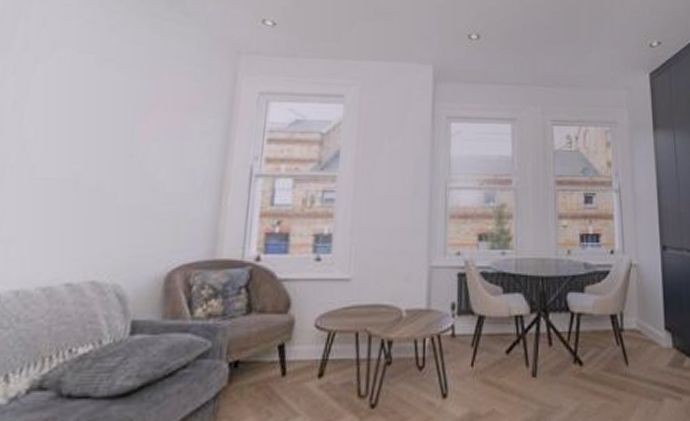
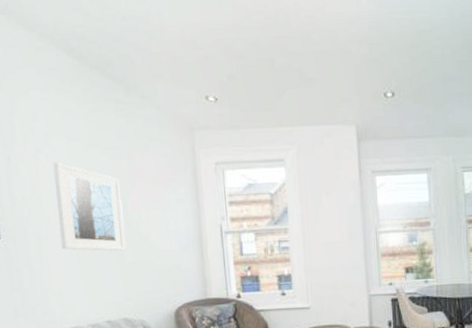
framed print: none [31,75,134,190] -> present [53,162,127,251]

